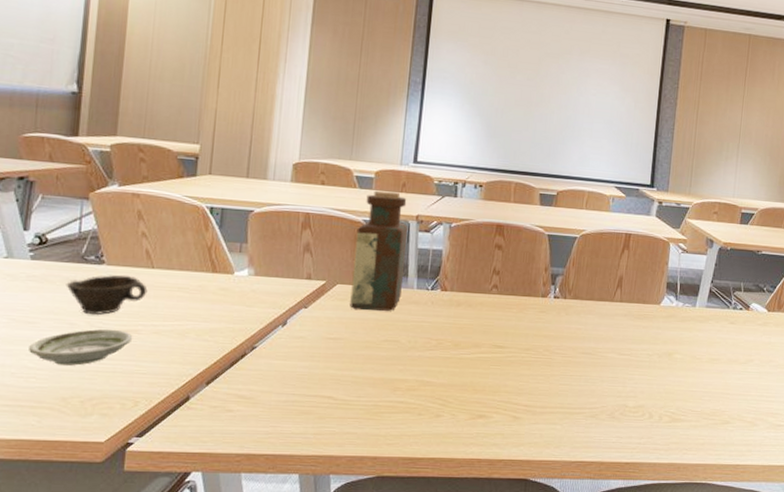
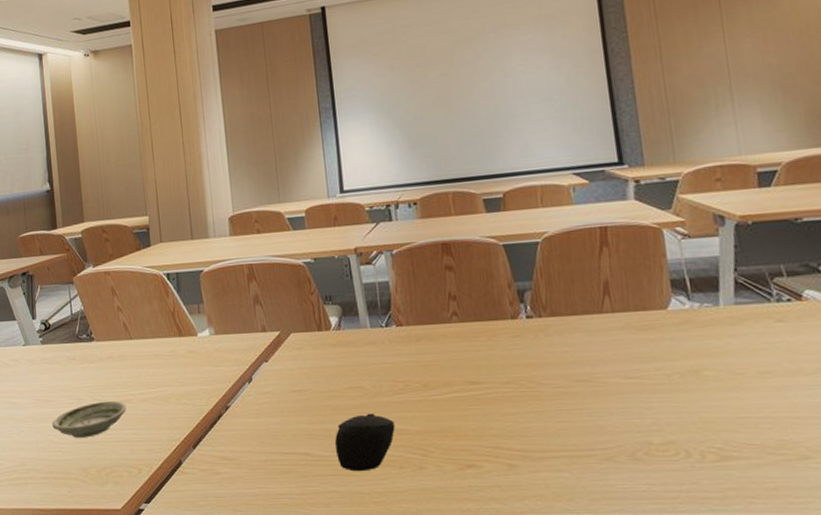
cup: present [66,275,148,315] -> none [69,348,131,389]
bottle: present [350,190,408,311] -> none [299,227,356,358]
computer mouse: none [360,364,422,416] -> present [335,413,395,472]

